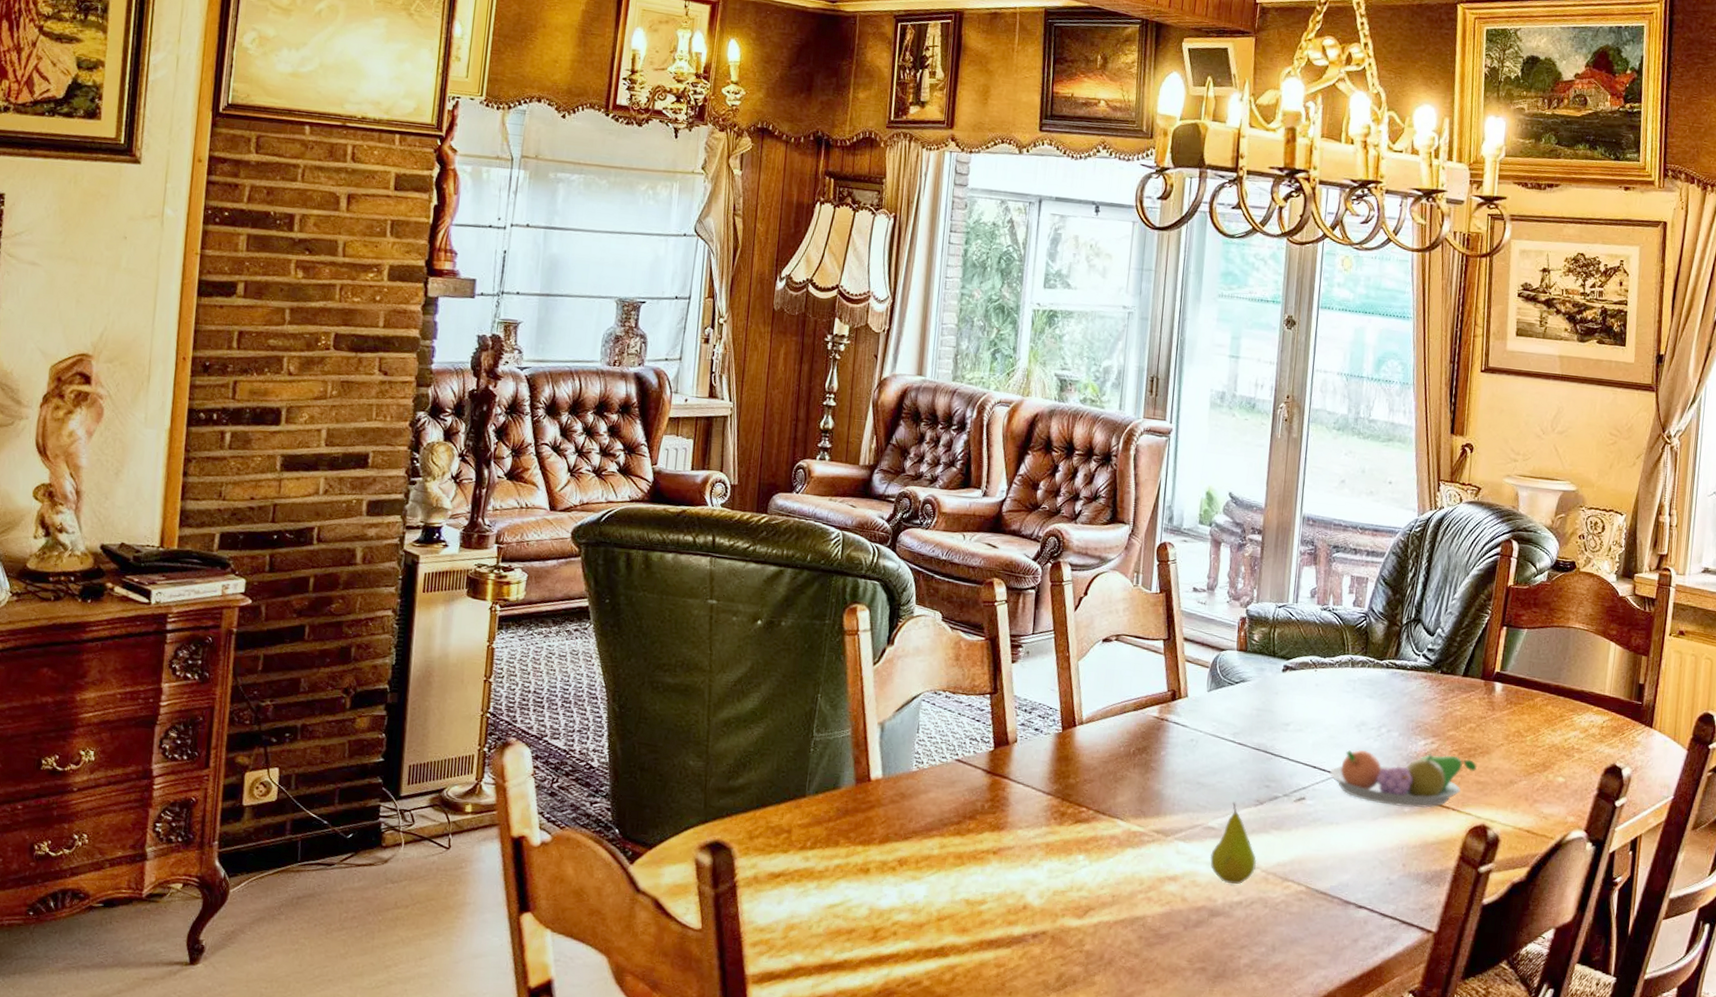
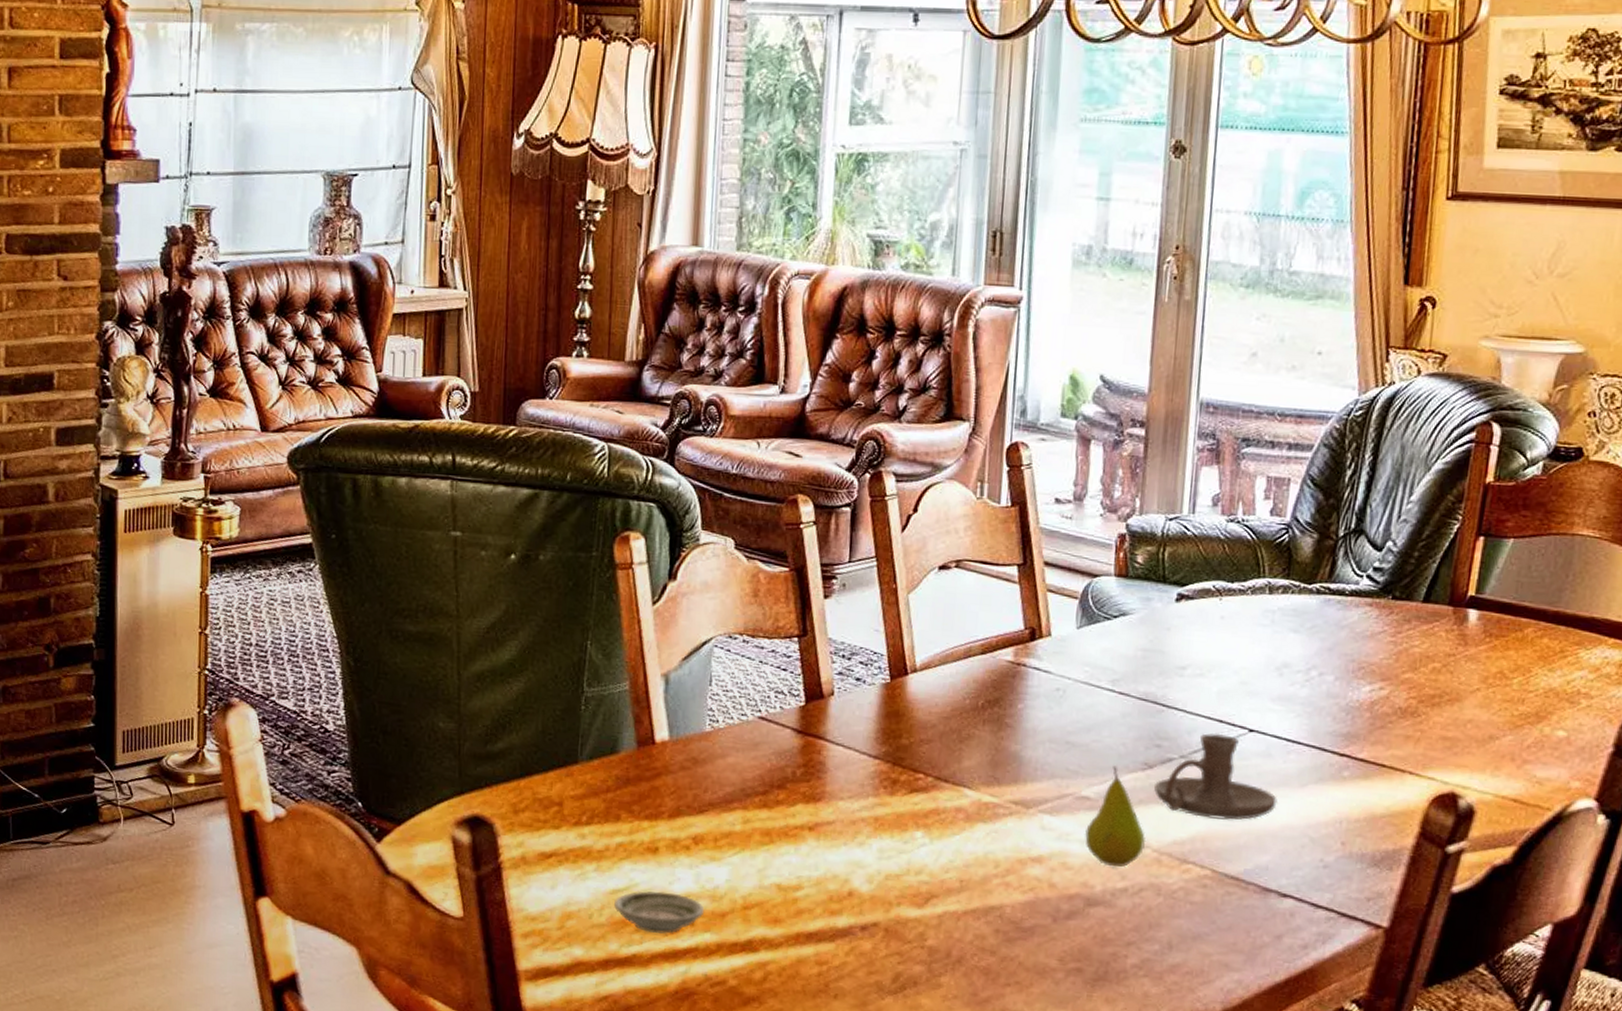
saucer: none [830,905,906,942] -> present [614,891,705,934]
candle holder: none [1264,776,1356,846] -> present [1154,733,1277,820]
fruit bowl: present [1330,750,1477,808] -> none [1241,699,1443,772]

